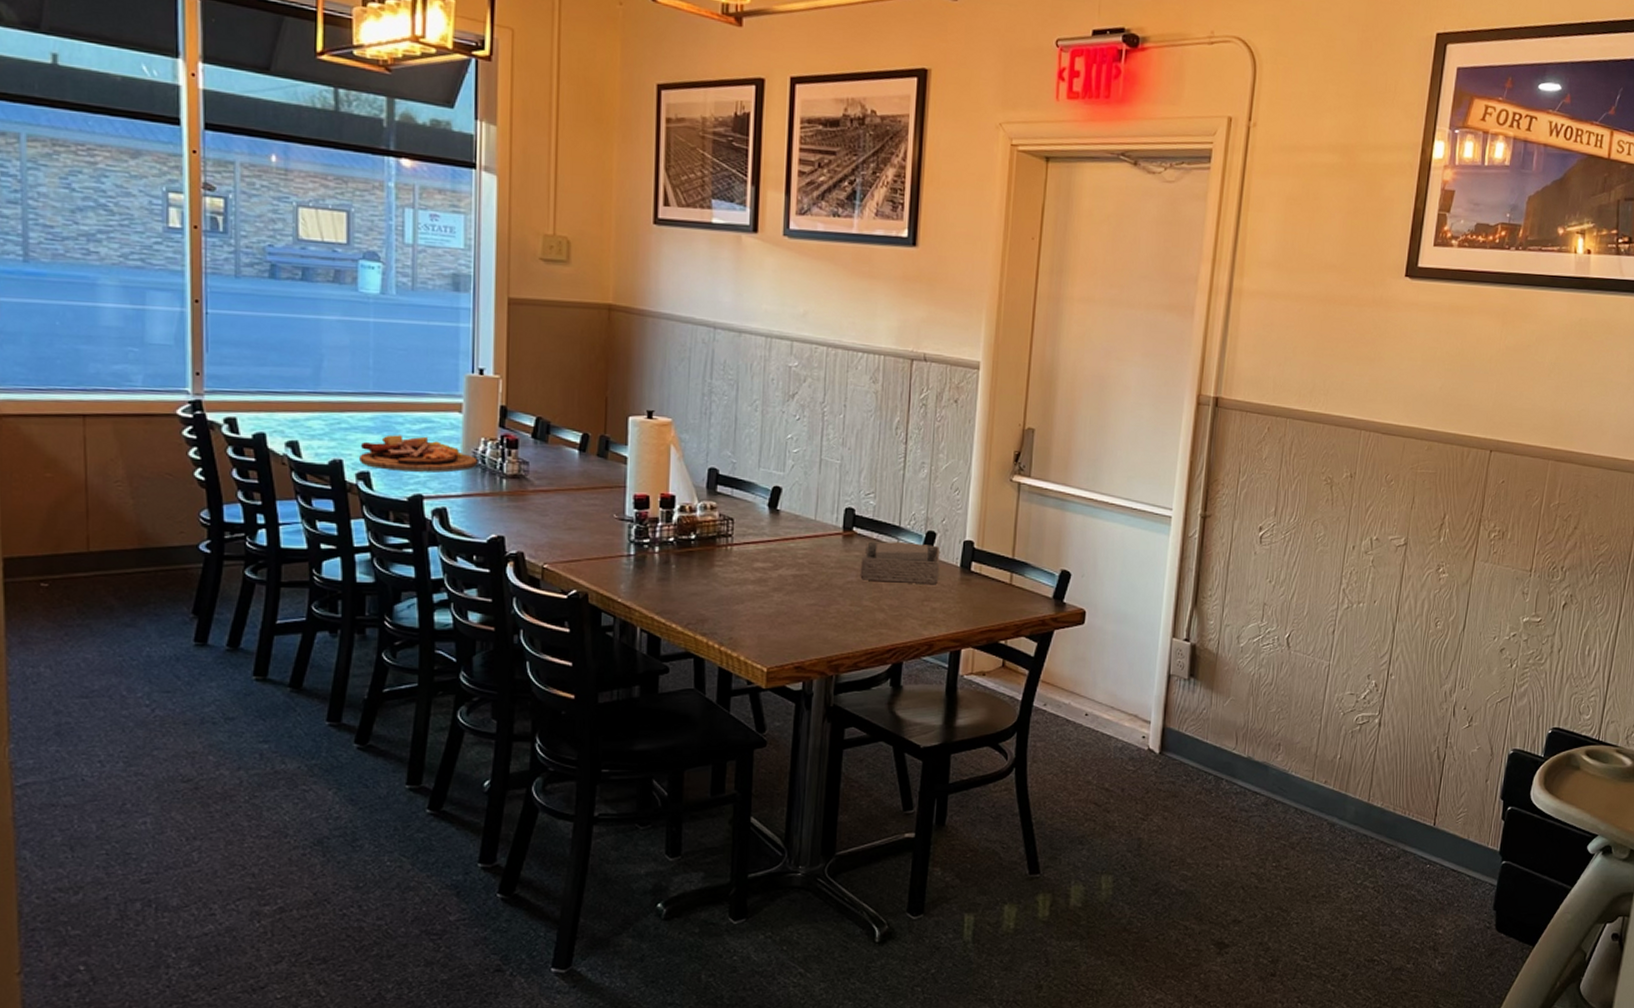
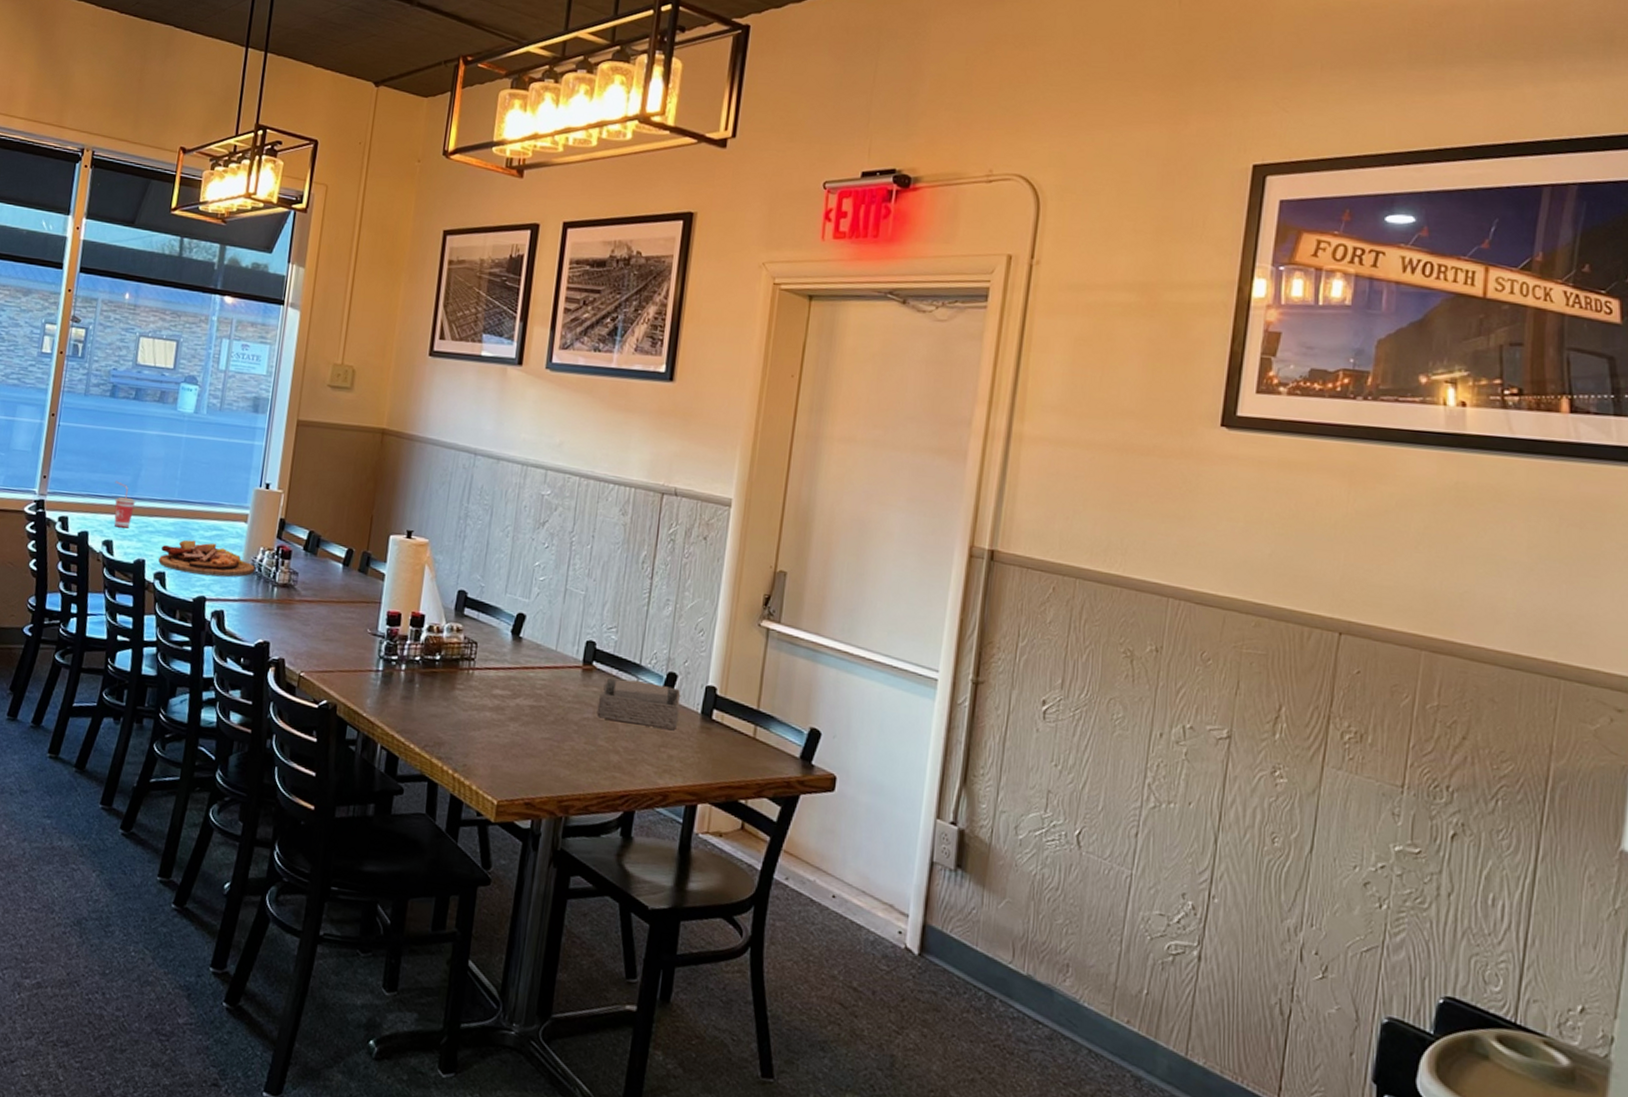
beverage cup: none [291,374,322,427] -> present [114,481,137,528]

